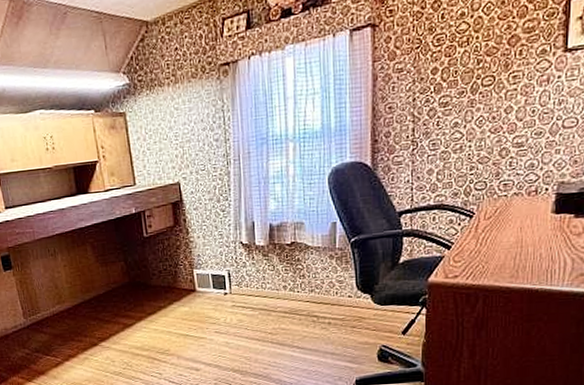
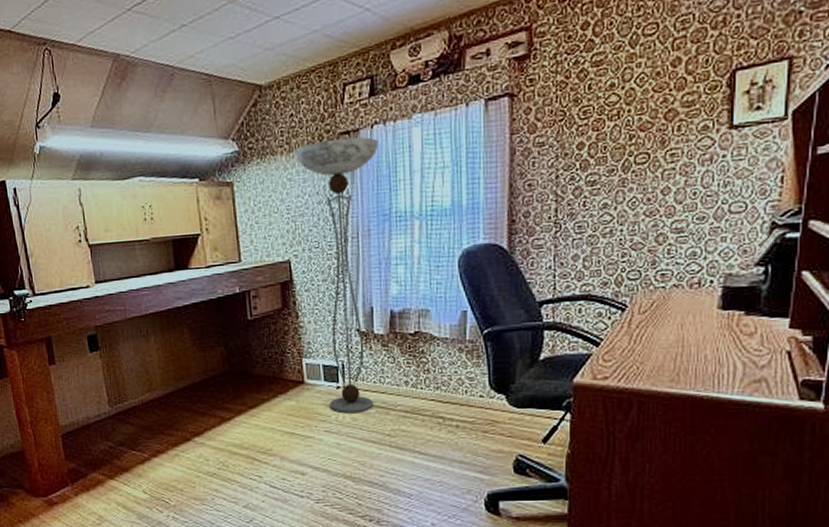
floor lamp: none [180,67,256,316] -> present [295,137,378,414]

